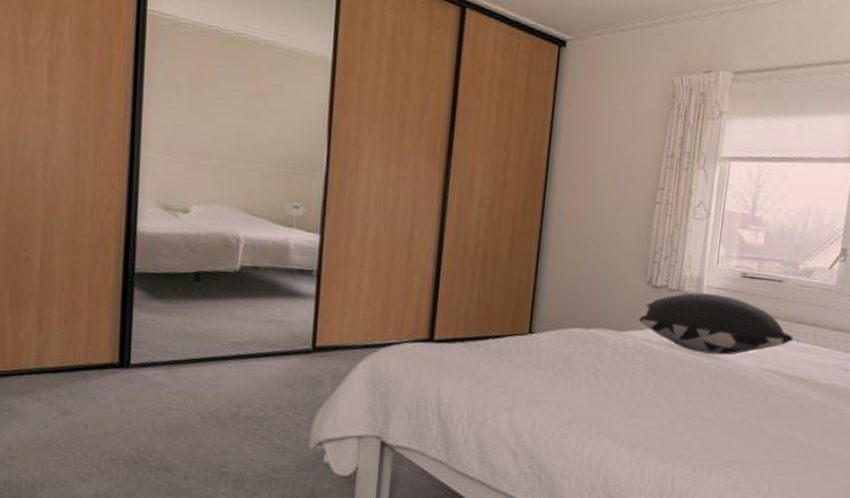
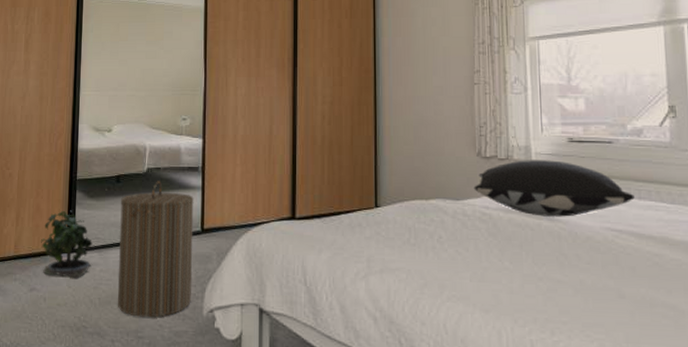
potted plant: none [77,313,158,401] -> present [40,210,92,278]
laundry hamper: none [194,283,304,450] -> present [118,181,194,318]

